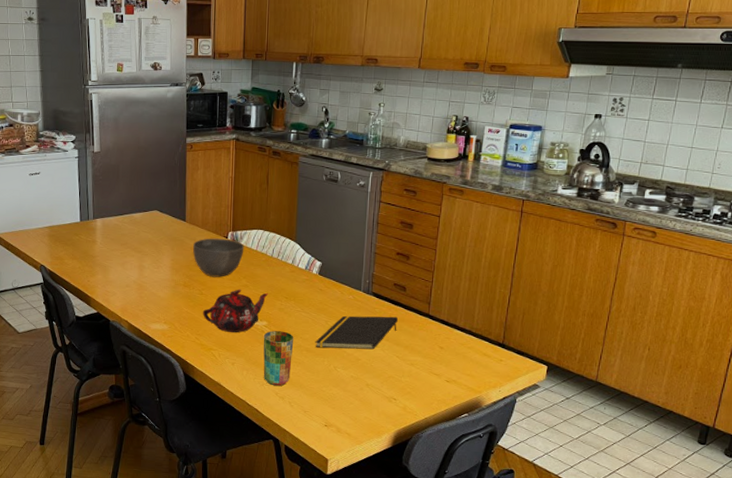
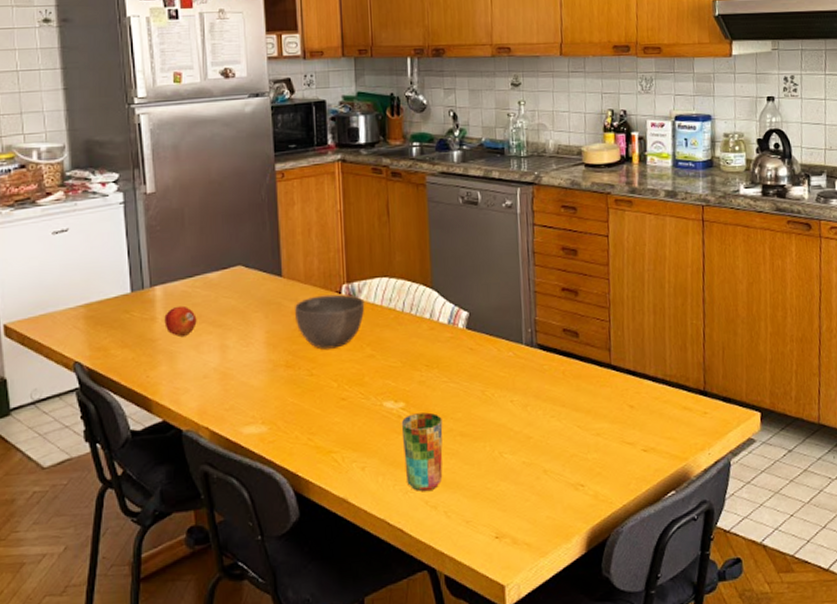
fruit: none [102,234,124,257] -> present [164,305,197,338]
teapot: present [203,289,269,333] -> none [315,361,404,425]
notepad: present [315,315,399,350] -> none [470,372,574,429]

